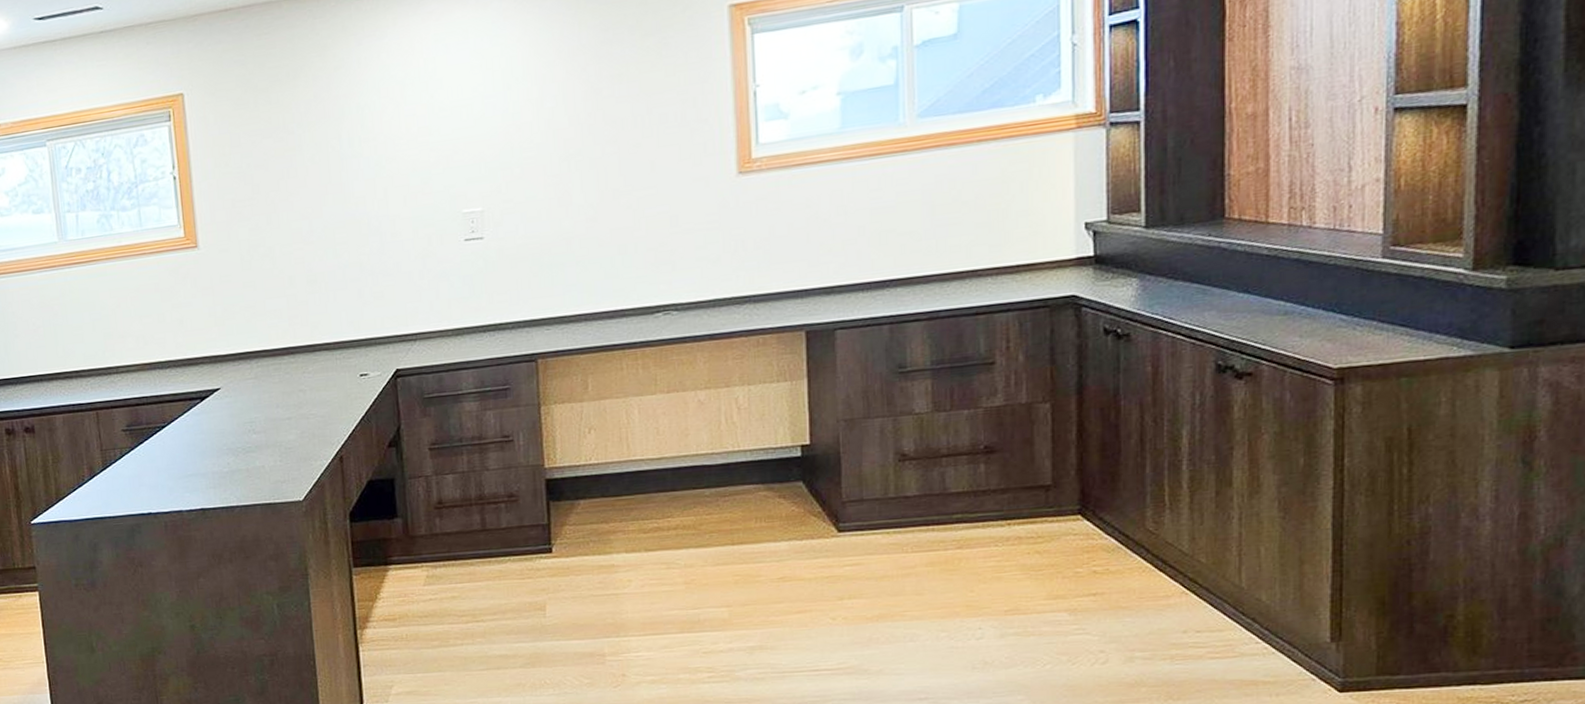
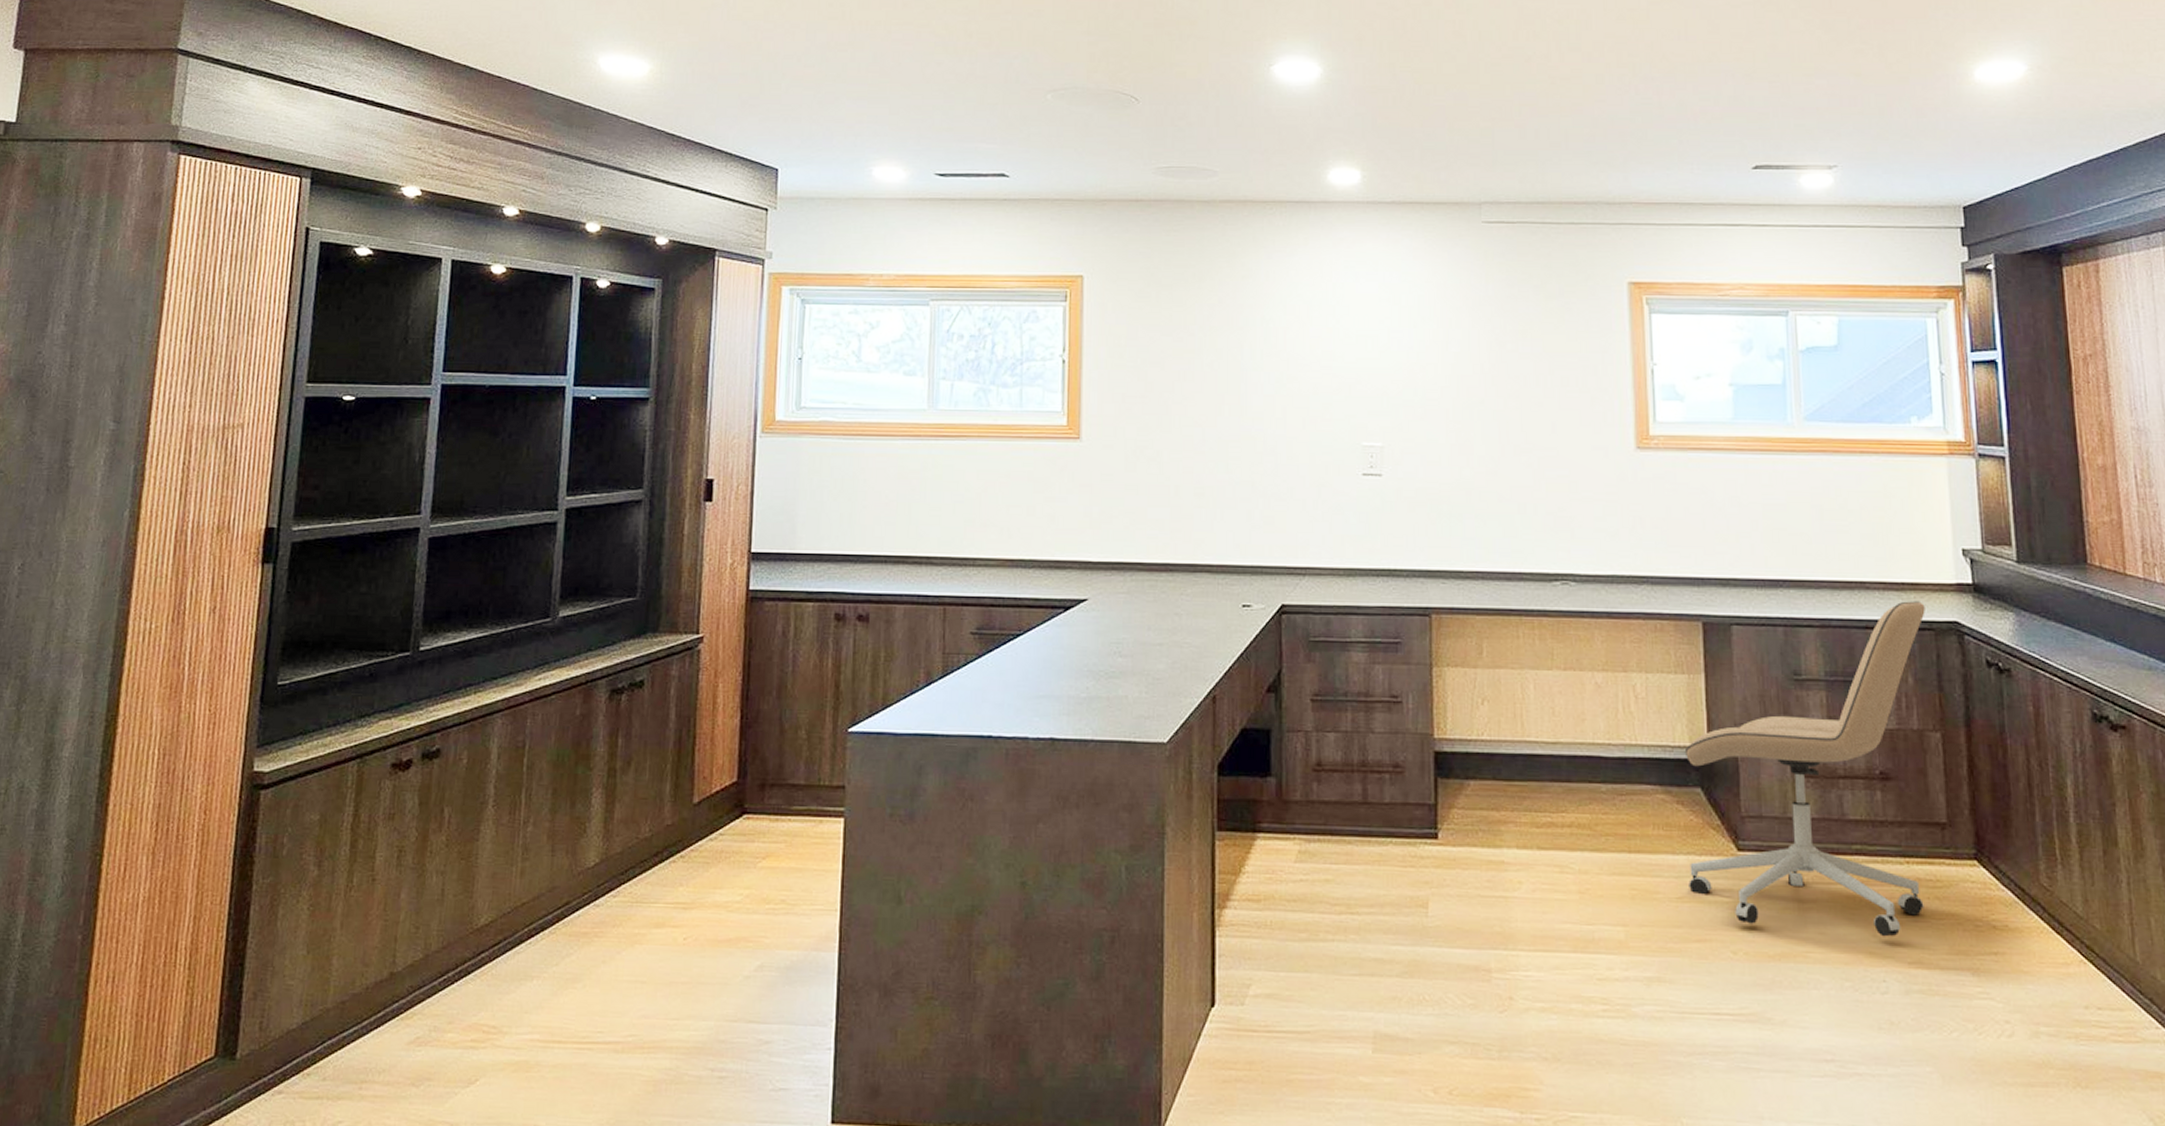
office chair: none [786,281,1041,593] -> present [1684,601,1925,937]

